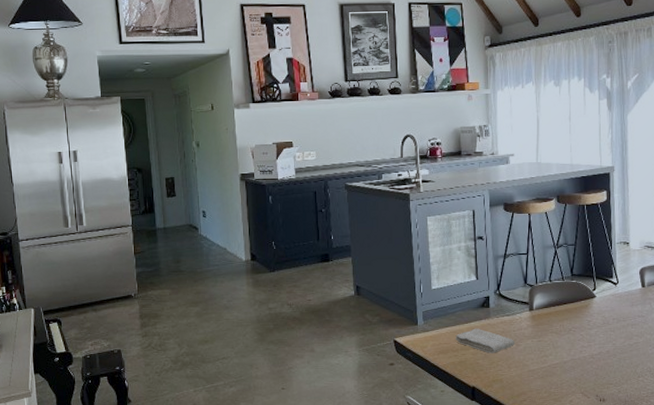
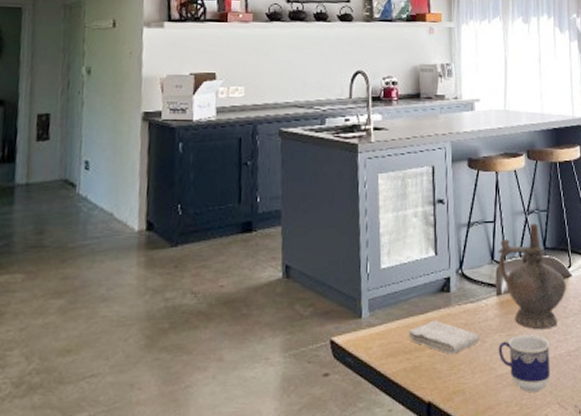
ceremonial vessel: none [530,255,591,338] -> present [498,223,566,330]
cup: none [530,341,576,383] -> present [498,335,550,392]

